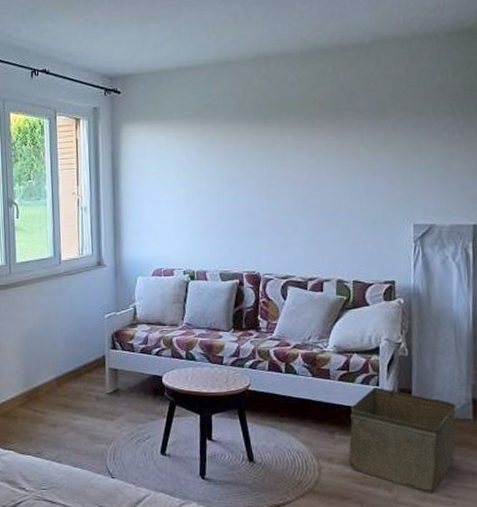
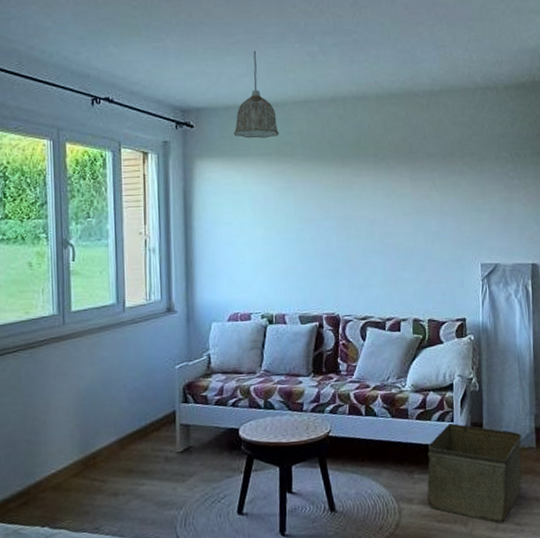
pendant lamp: none [157,15,202,102] -> present [233,50,280,139]

